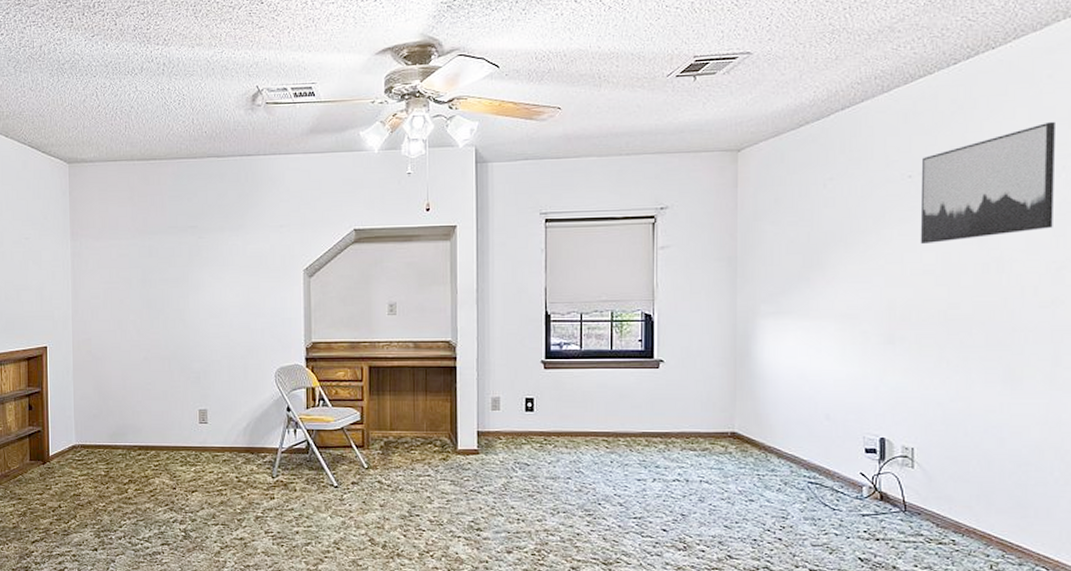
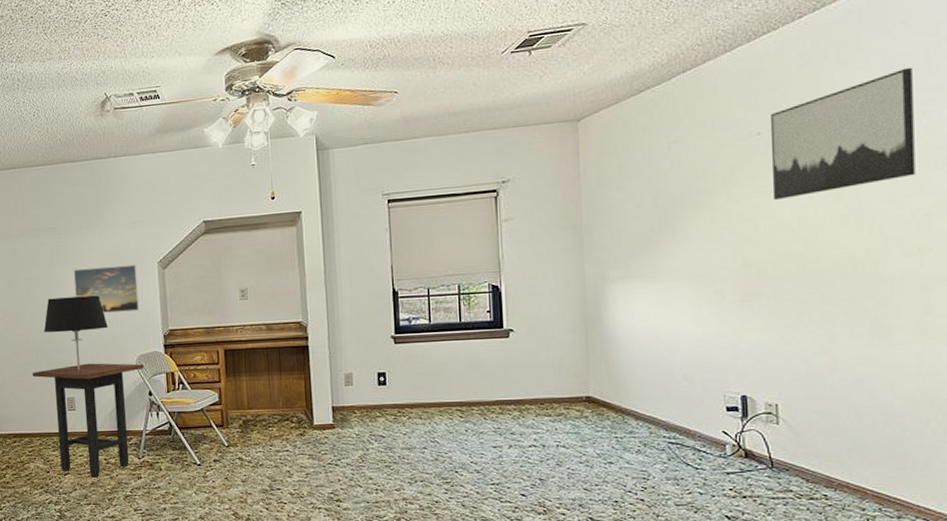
side table: none [162,374,283,496] -> present [32,363,144,478]
table lamp: none [177,301,248,381] -> present [43,295,109,371]
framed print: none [213,271,282,321] -> present [73,264,140,313]

